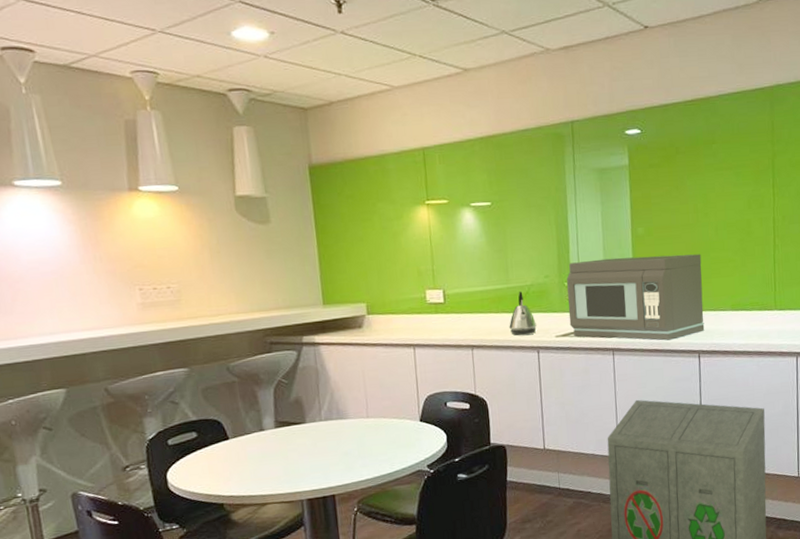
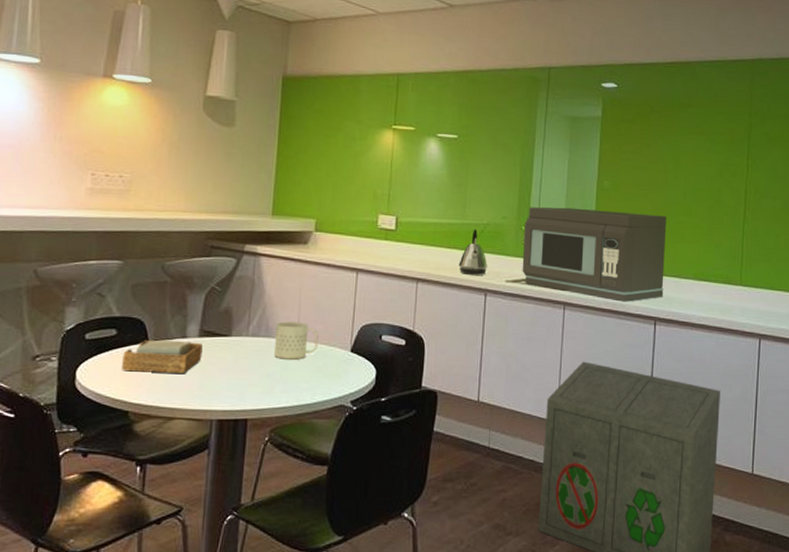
napkin holder: none [207,433,282,469] -> present [121,339,203,375]
mug: none [346,401,389,437] -> present [274,321,319,360]

